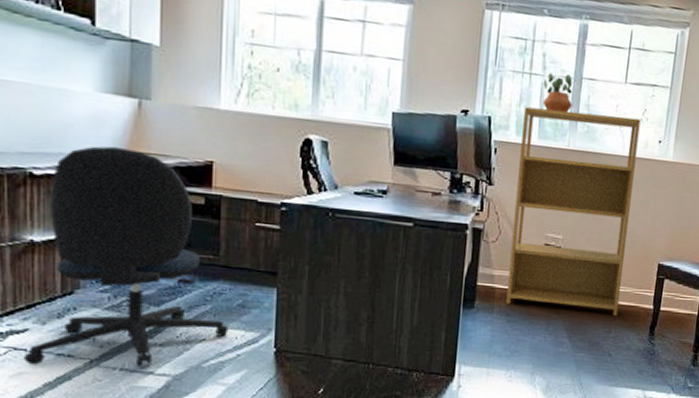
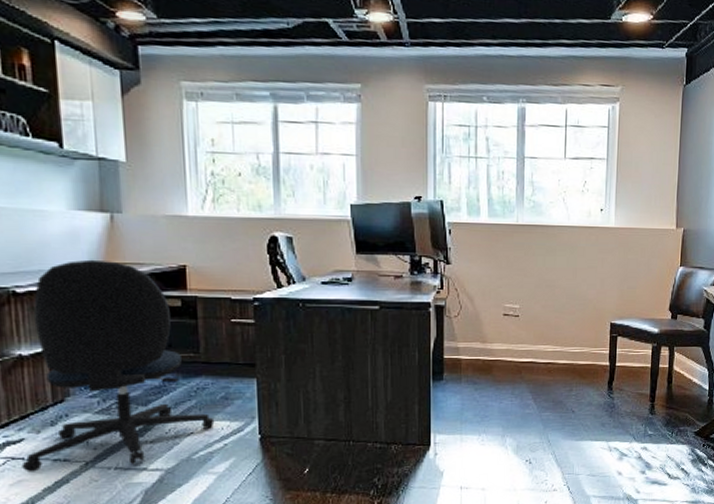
bookshelf: present [506,107,641,317] -> none [472,188,582,376]
potted plant: present [542,73,572,112] -> none [489,154,517,191]

